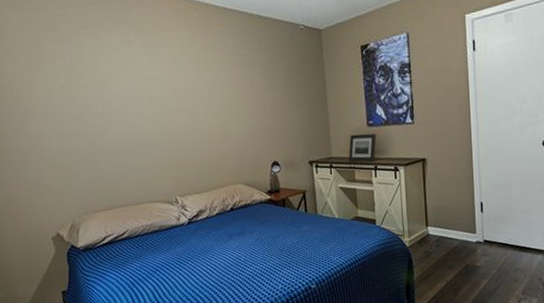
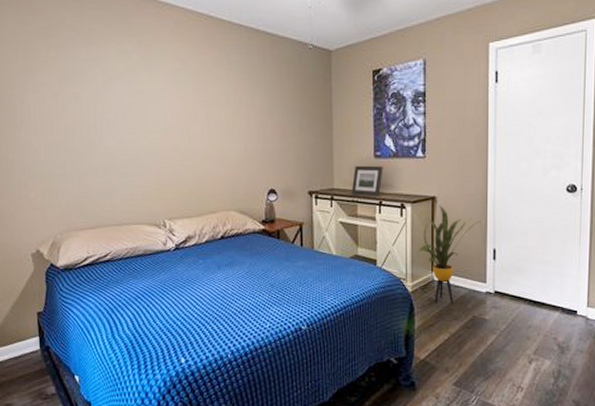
house plant: none [414,166,469,256] -> present [419,206,482,304]

